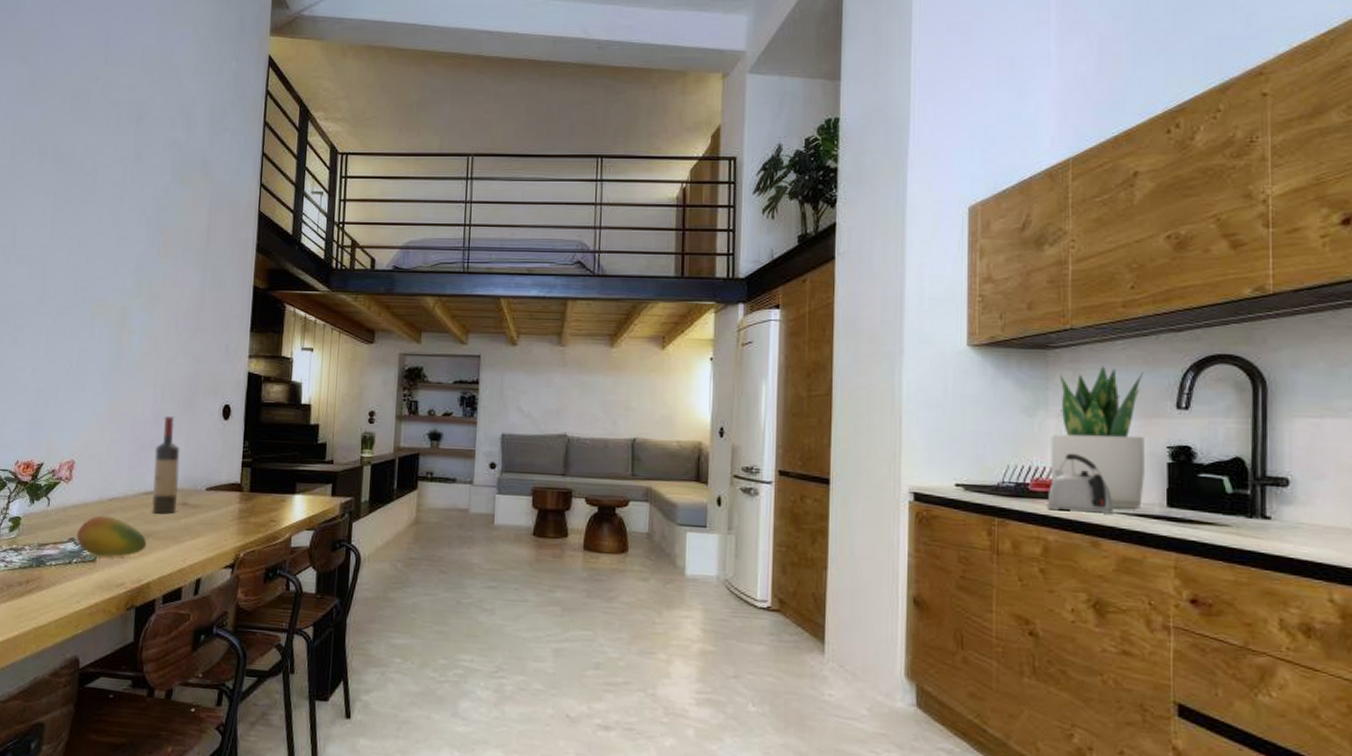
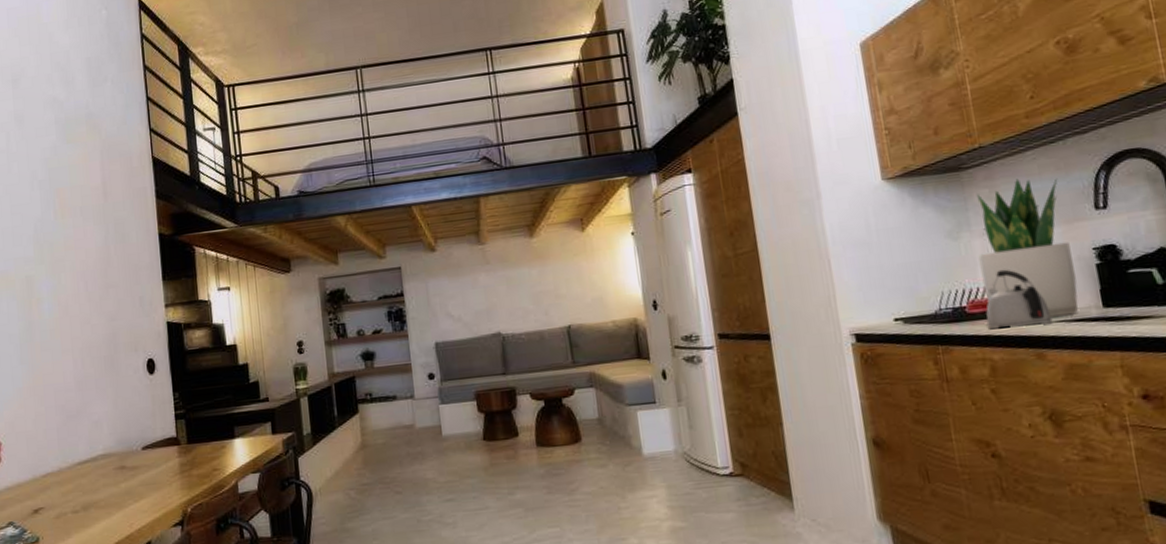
fruit: present [76,515,147,558] -> none [14,492,89,537]
wine bottle: present [151,416,180,515] -> none [82,380,115,483]

